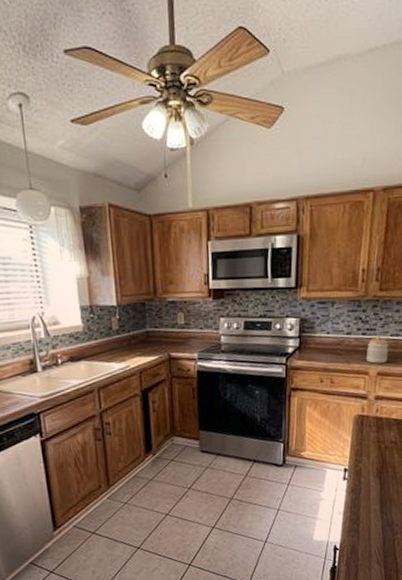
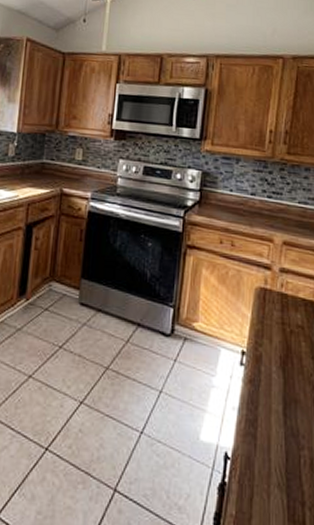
jar: present [366,336,388,364] -> none [271,201,296,232]

